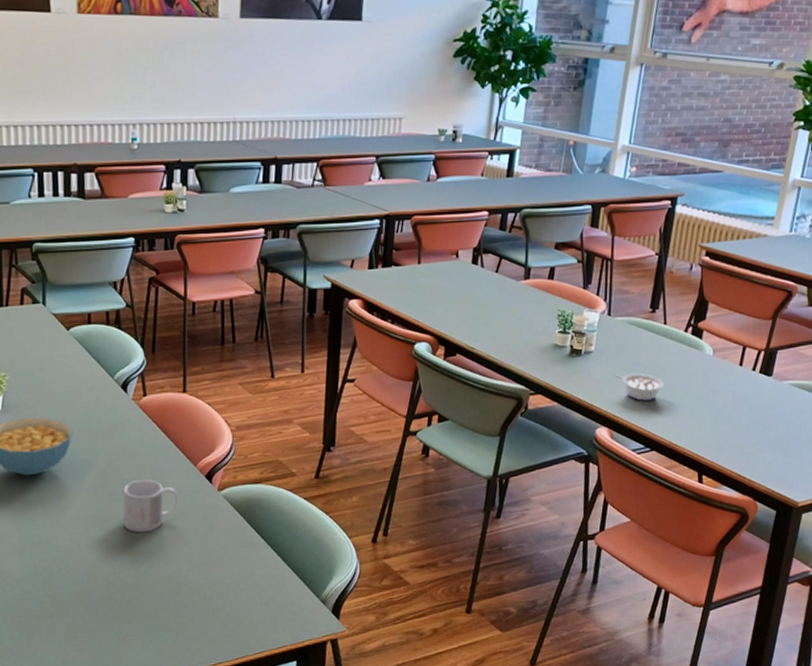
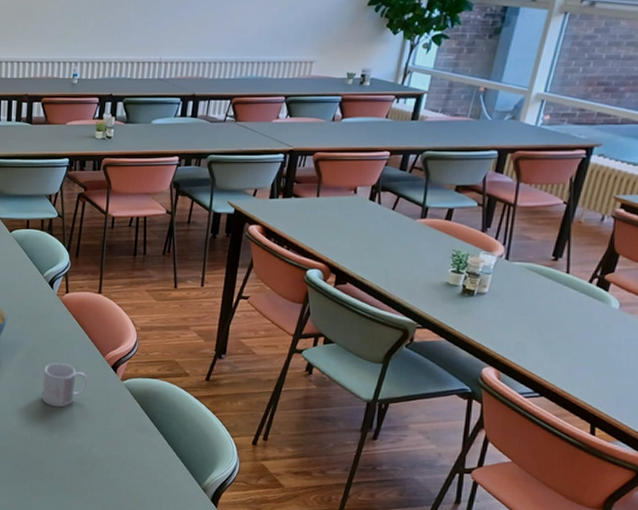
legume: present [614,374,665,401] -> none [506,317,562,347]

